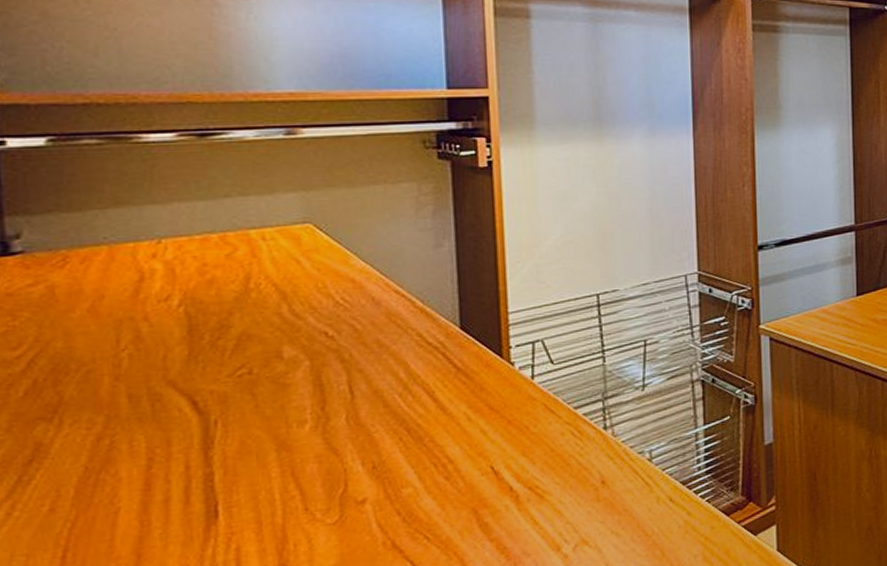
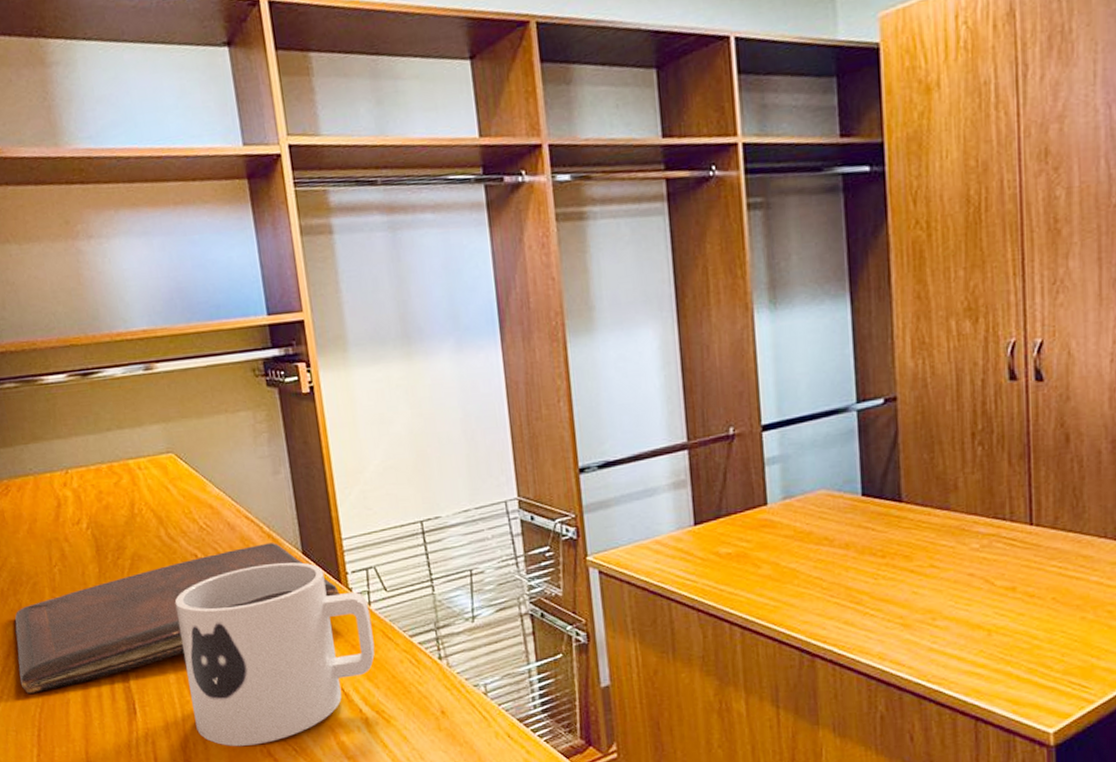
book: none [44,318,499,508] -> present [15,543,339,695]
mug: none [290,337,534,543] -> present [174,562,375,747]

